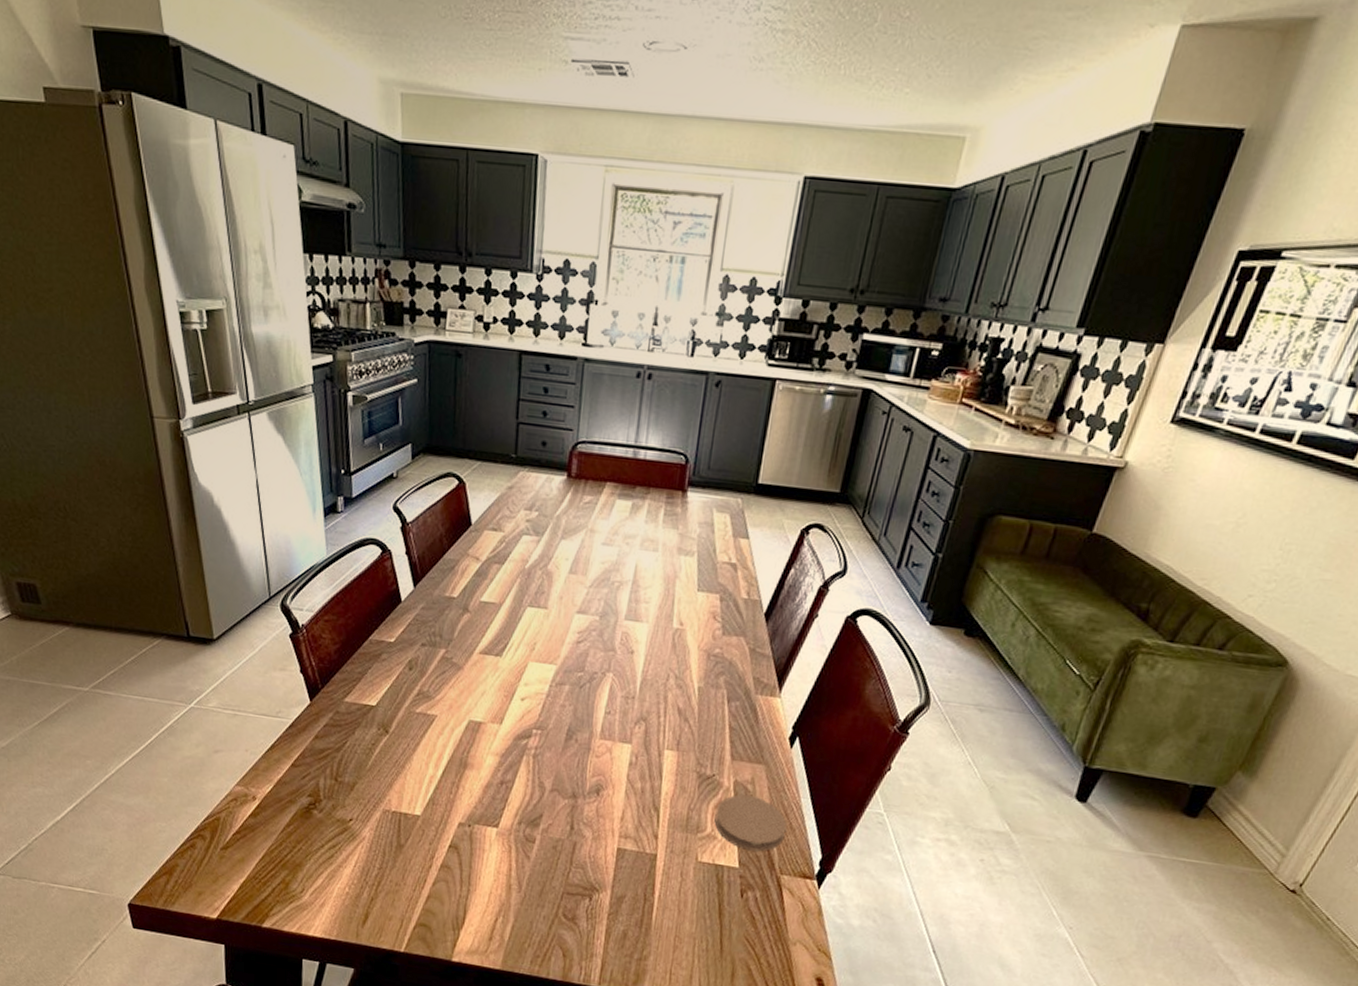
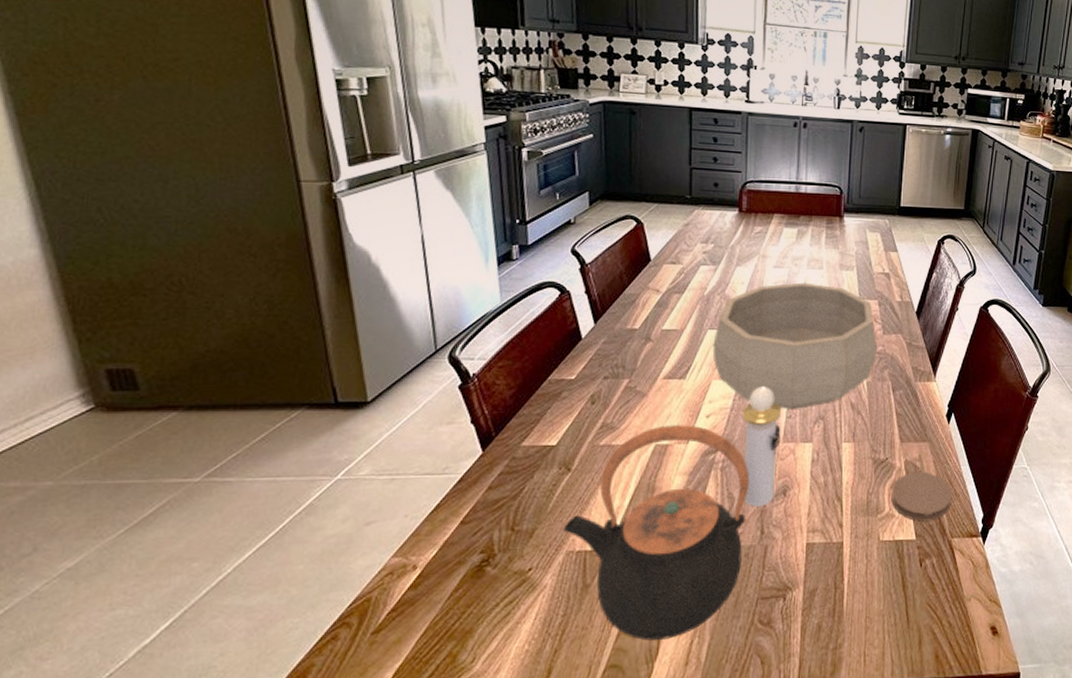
teapot: none [380,702,563,912] -> present [562,425,750,641]
decorative bowl: none [531,564,715,706] -> present [712,282,878,409]
perfume bottle: none [555,675,601,802] -> present [741,386,782,507]

